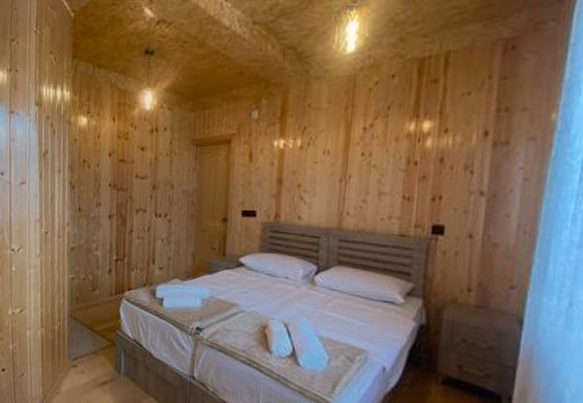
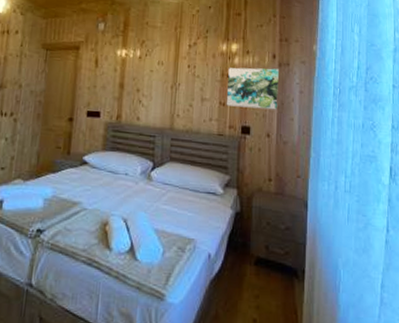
wall art: none [411,149,494,204] -> present [226,67,280,110]

